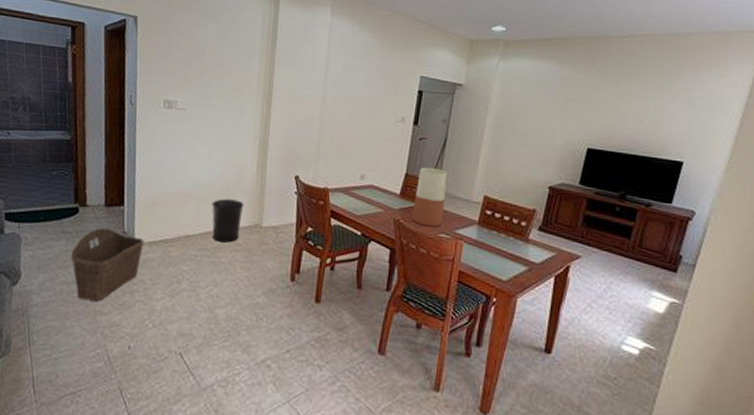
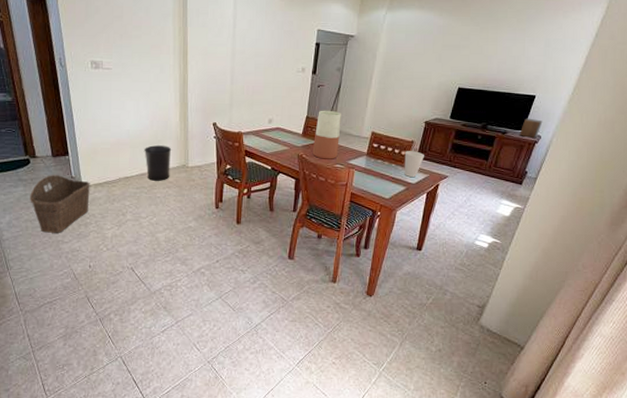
cup: none [525,221,551,256] -> present [404,151,425,178]
speaker: none [667,188,696,215] -> present [519,118,543,139]

